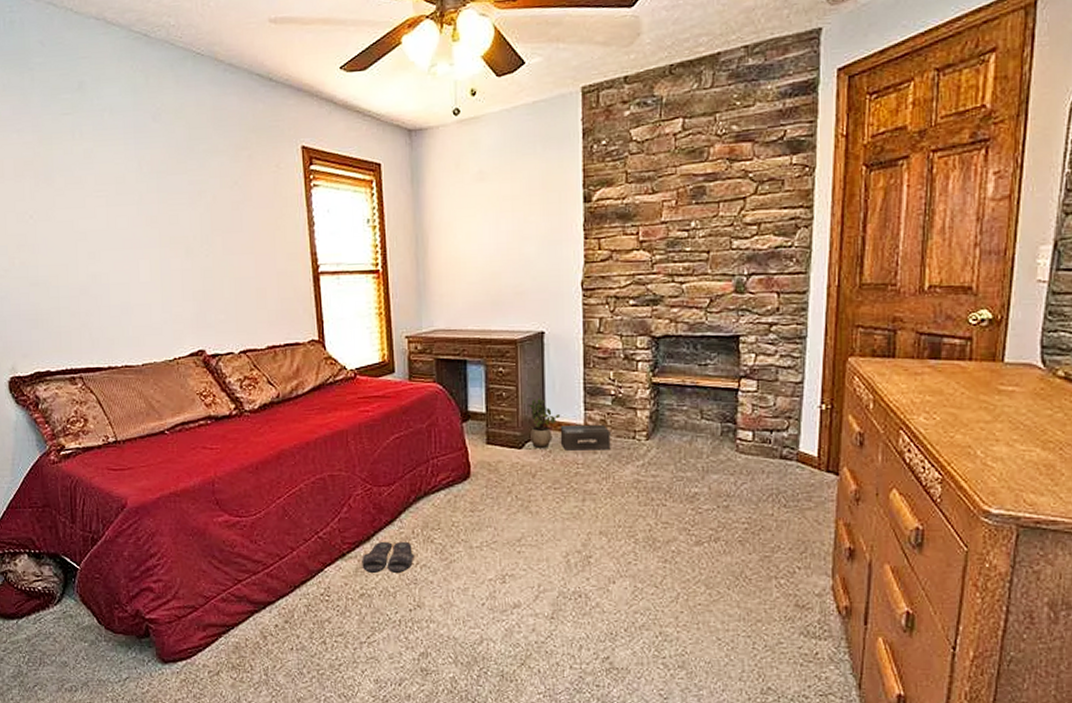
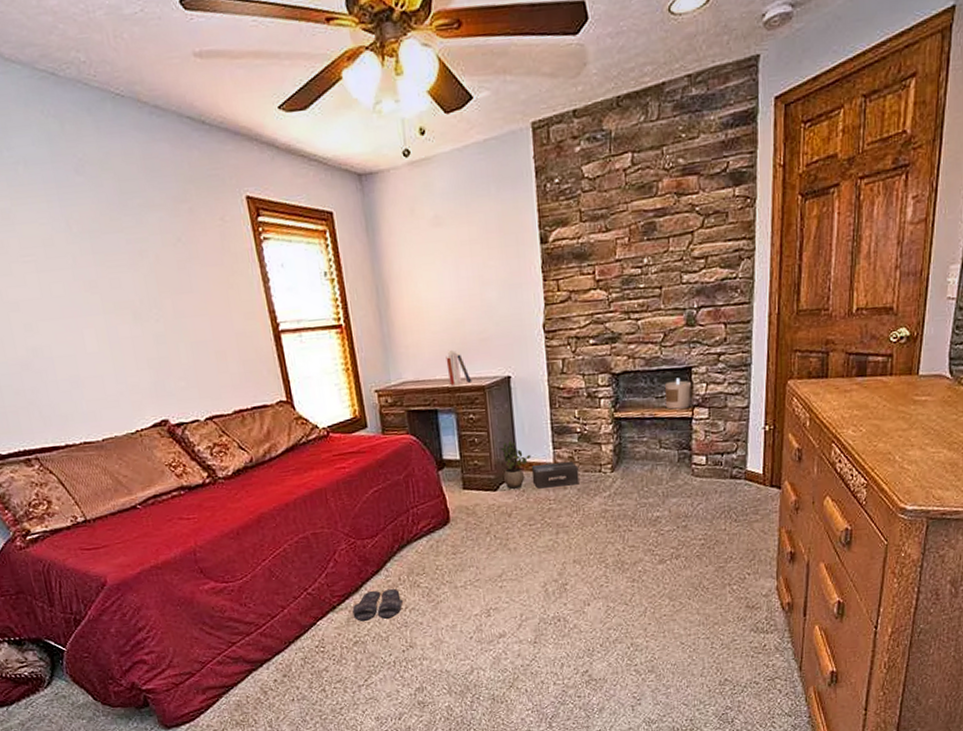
books: none [479,301,503,337] -> present [445,349,471,386]
candle: none [708,346,738,379] -> present [664,377,691,410]

